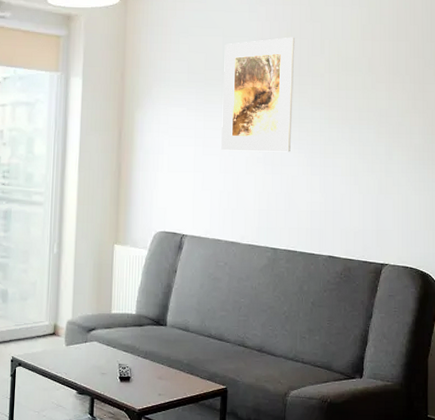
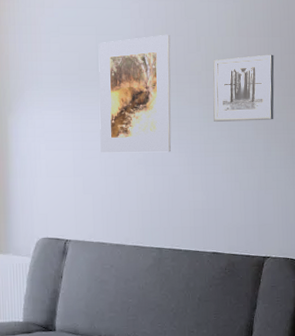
wall art: none [335,58,399,124] -> present [213,54,275,122]

